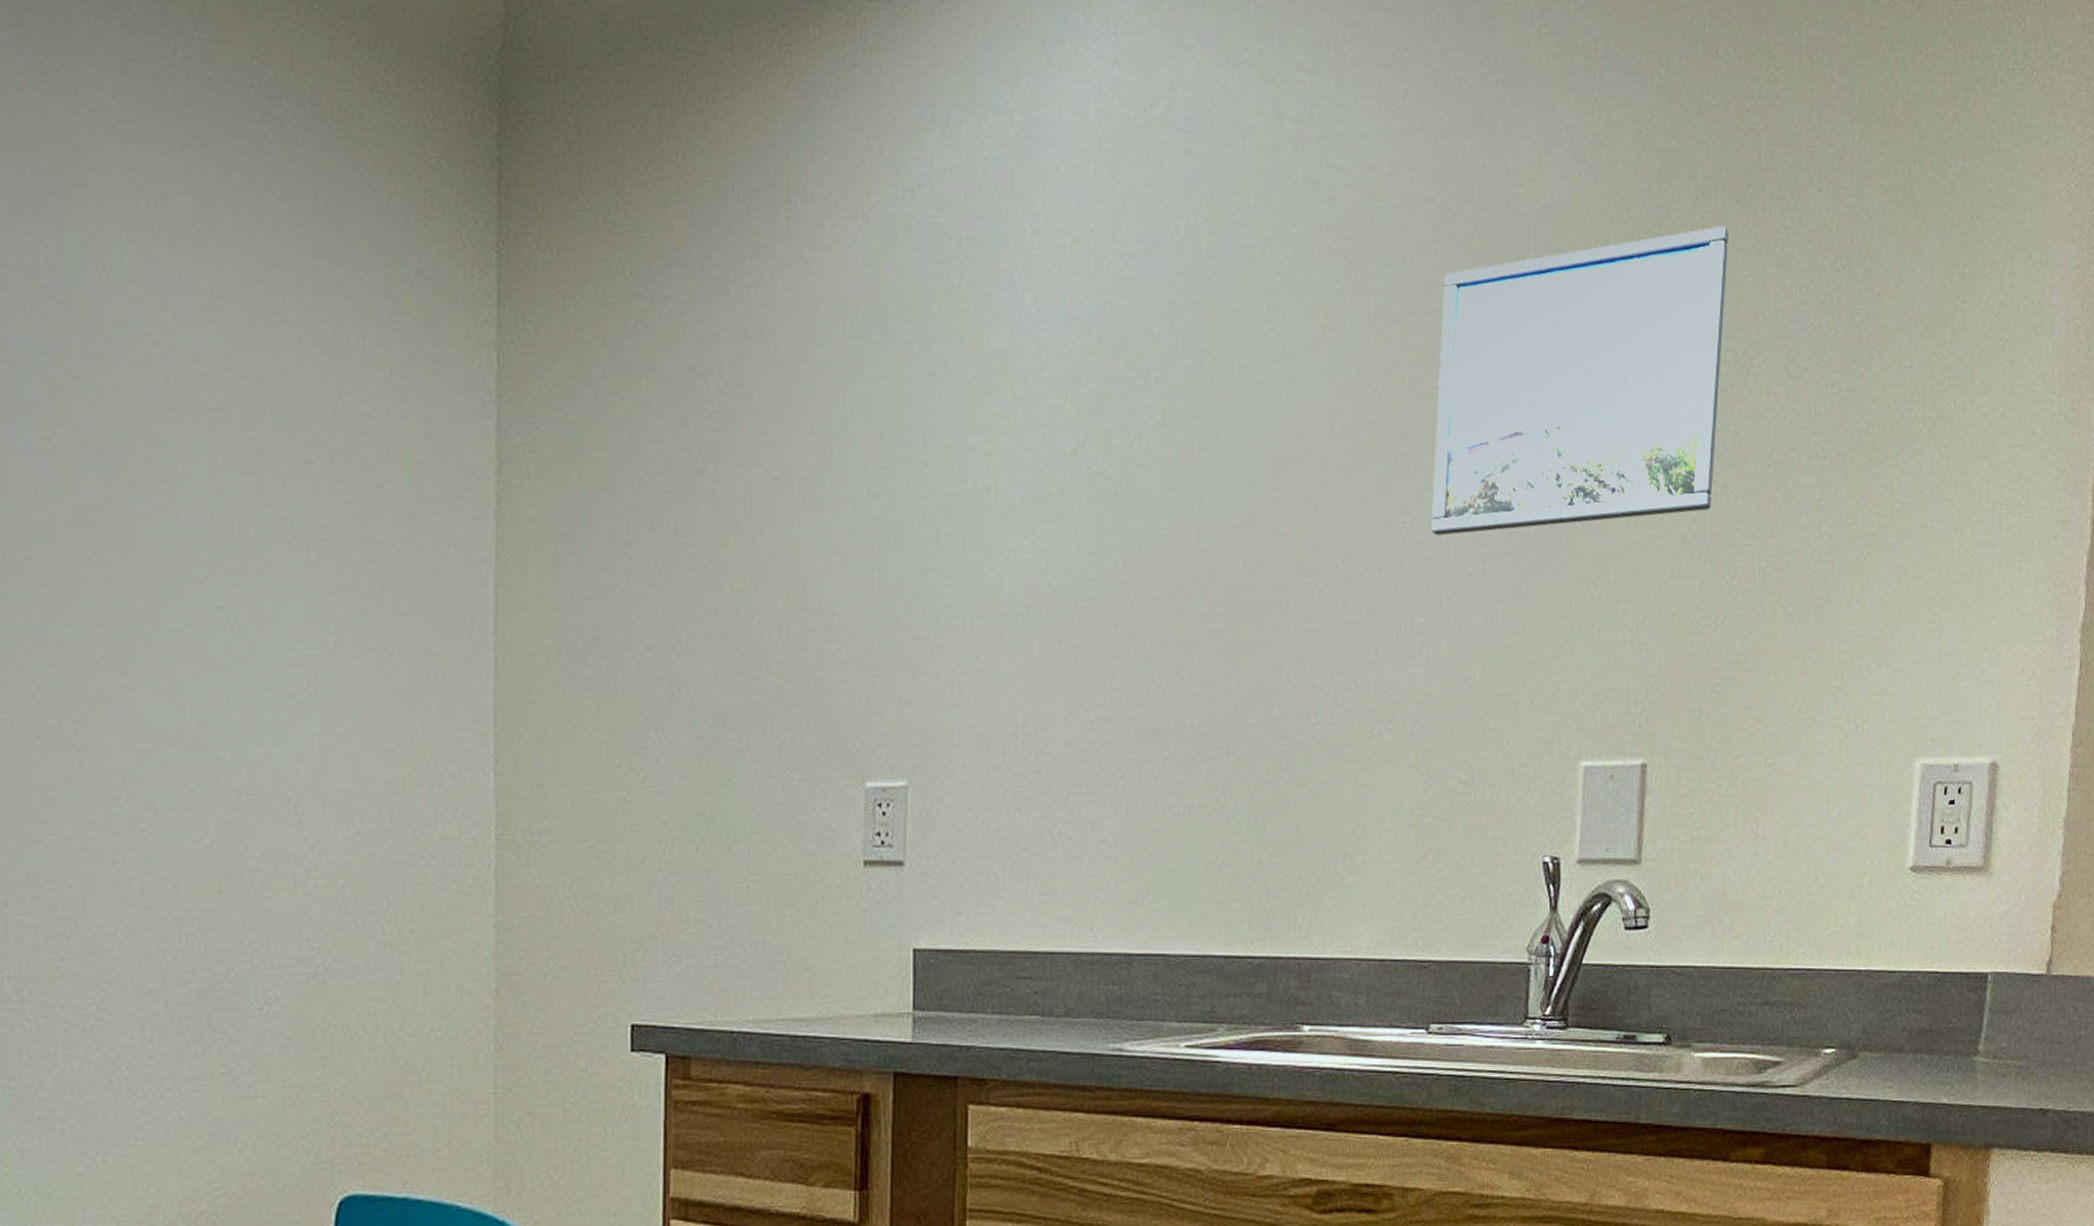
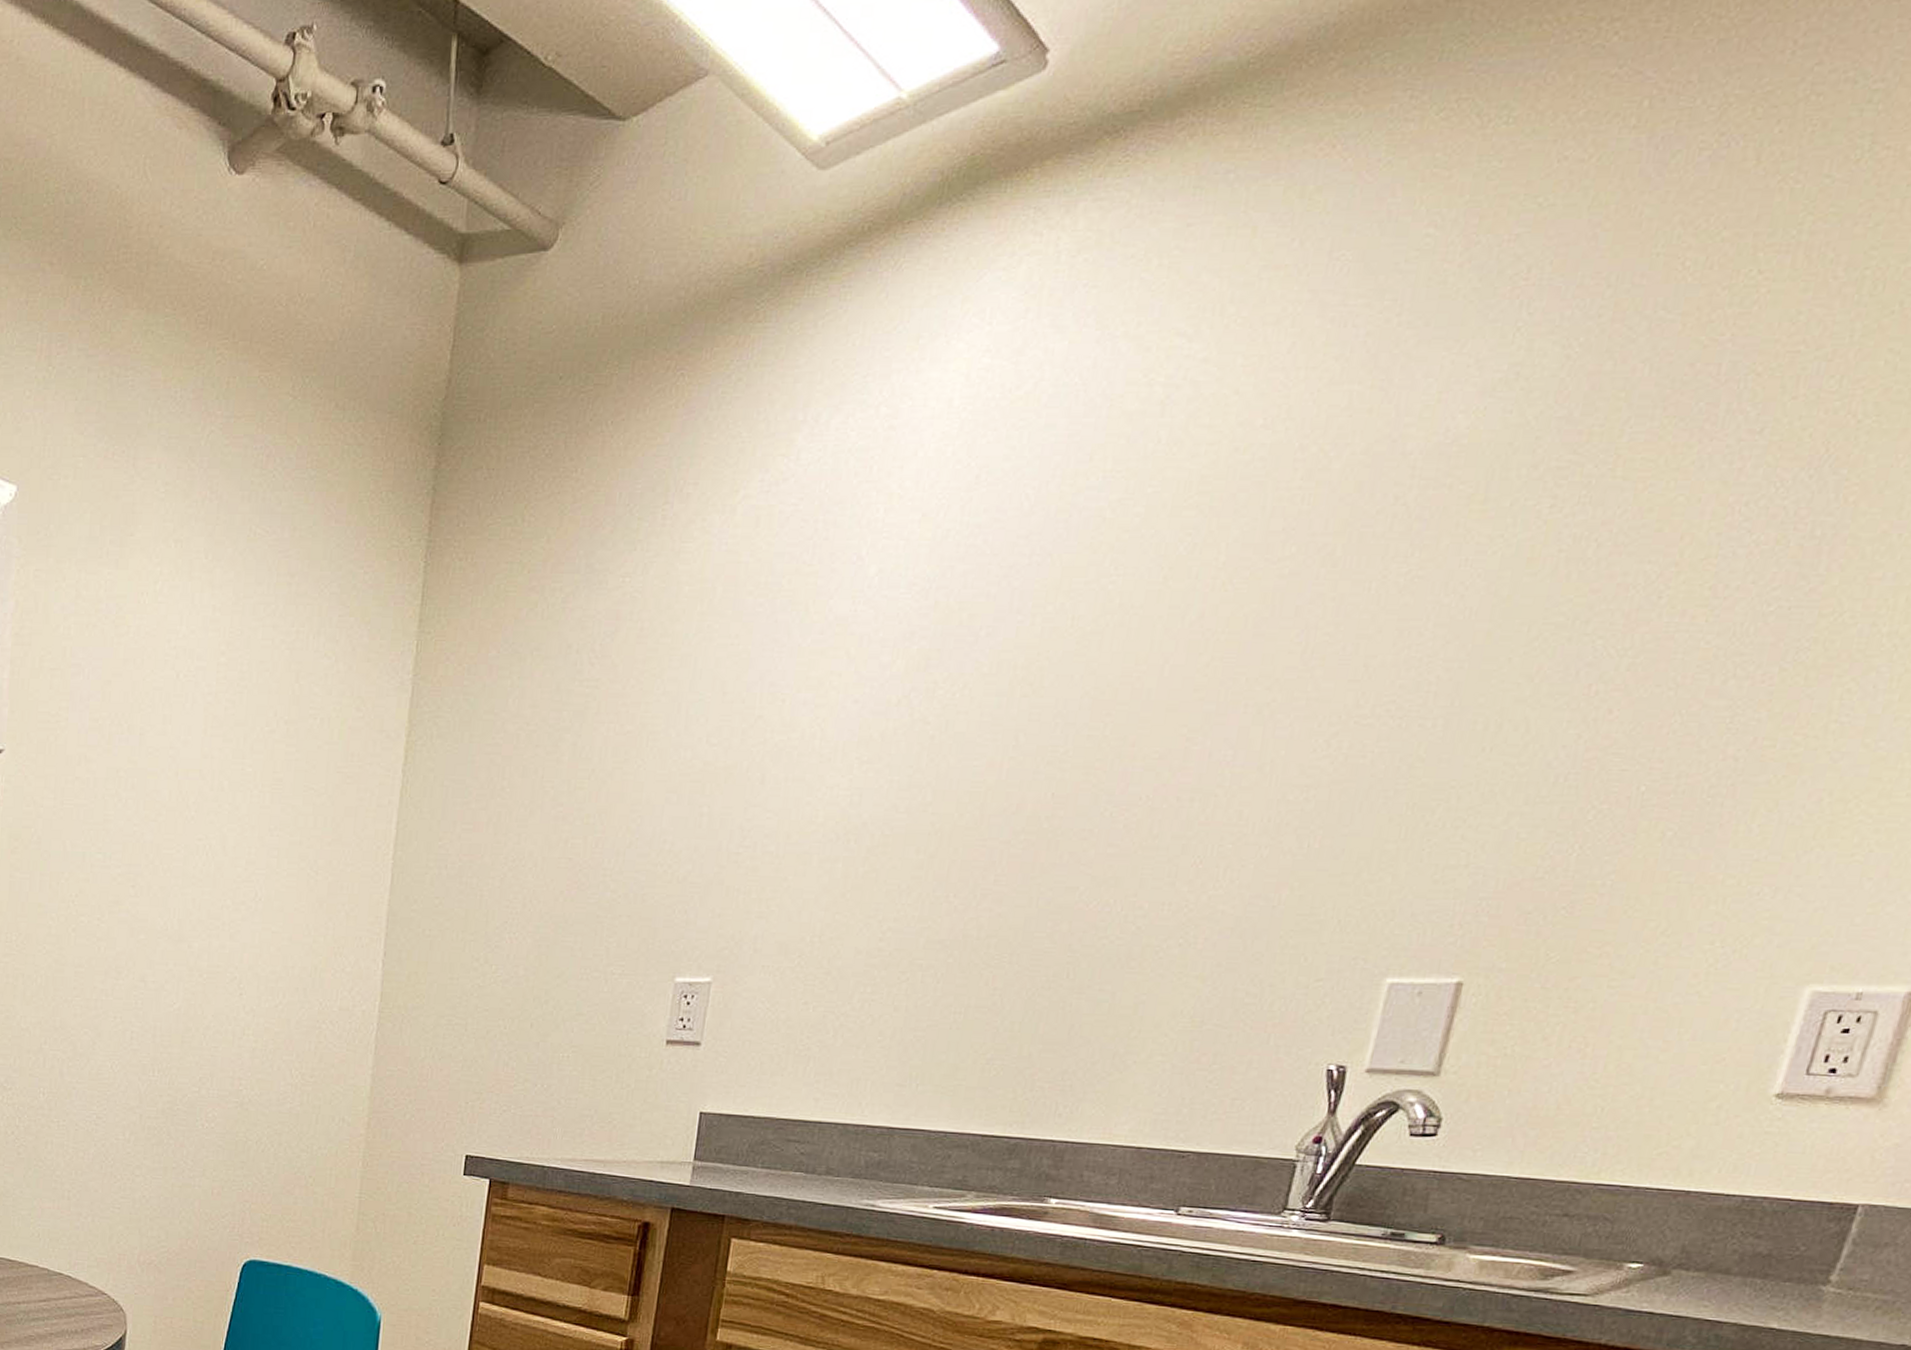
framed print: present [1430,225,1730,536] -> none [1253,445,1664,767]

